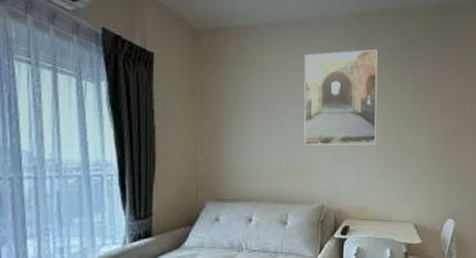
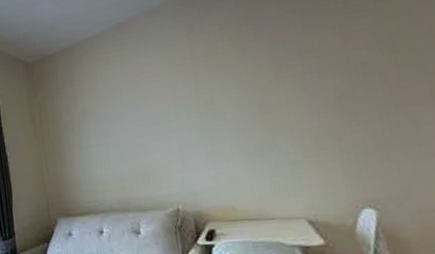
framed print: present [304,49,378,146] -> none [130,24,233,147]

